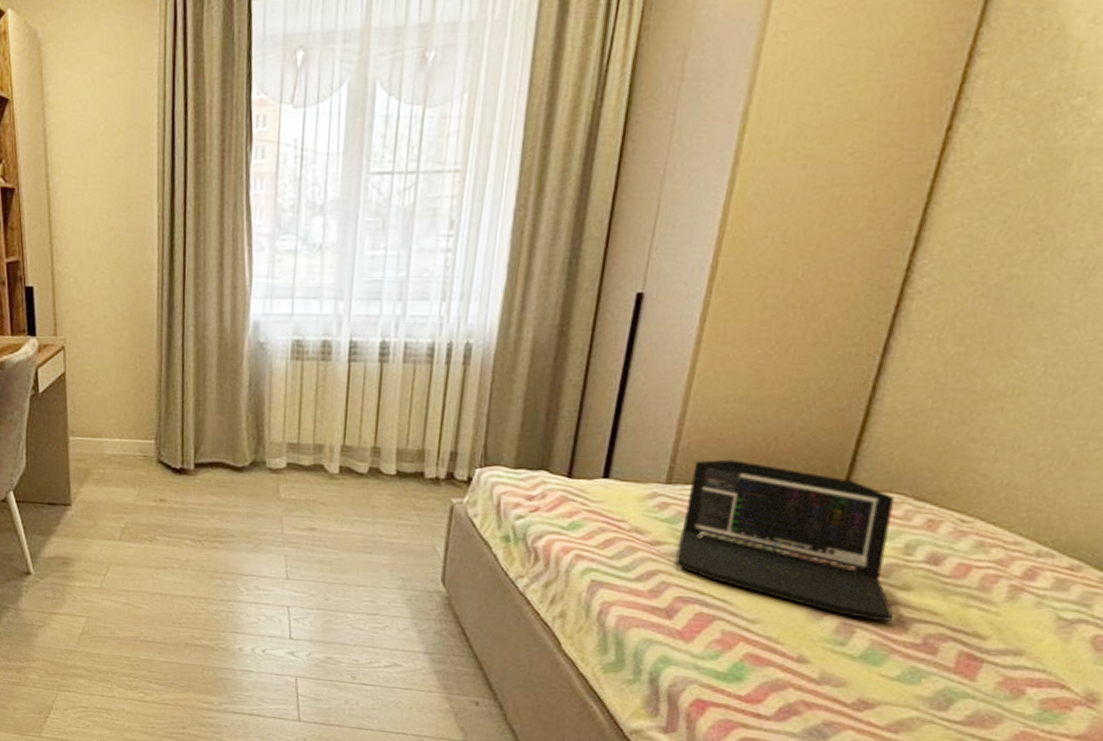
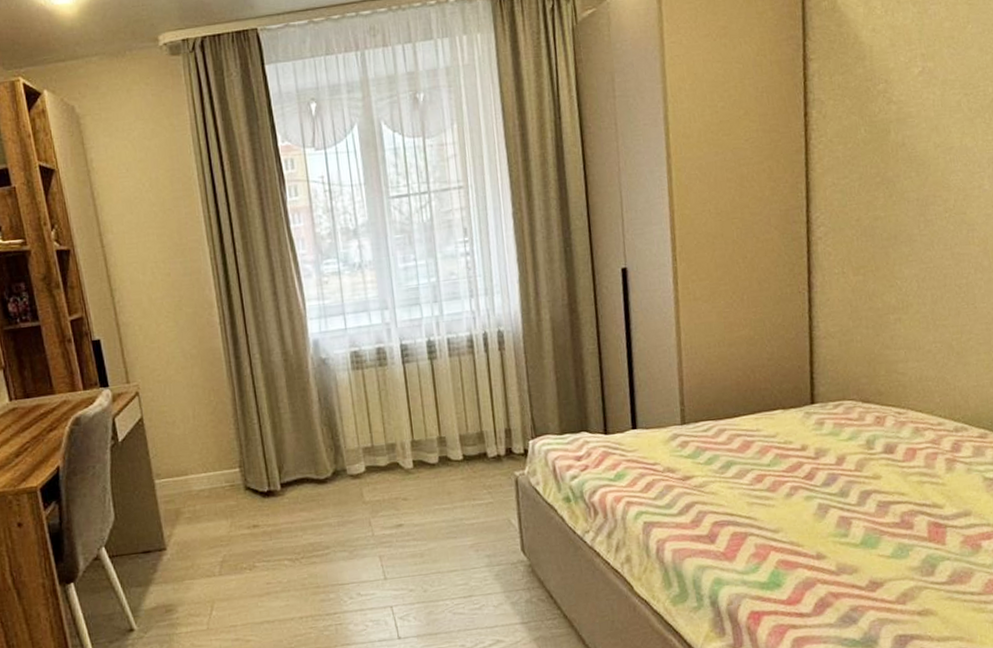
laptop: present [675,459,894,622] -> none [699,394,875,510]

